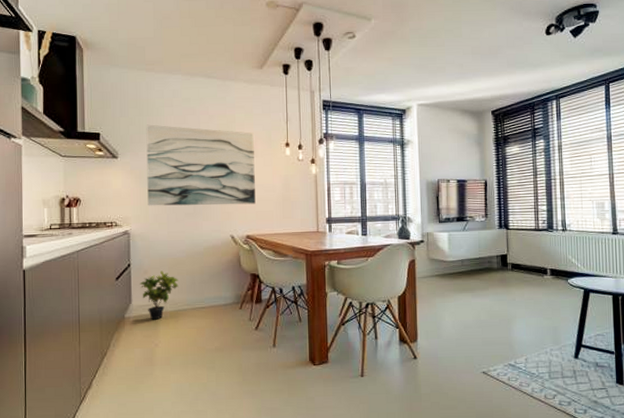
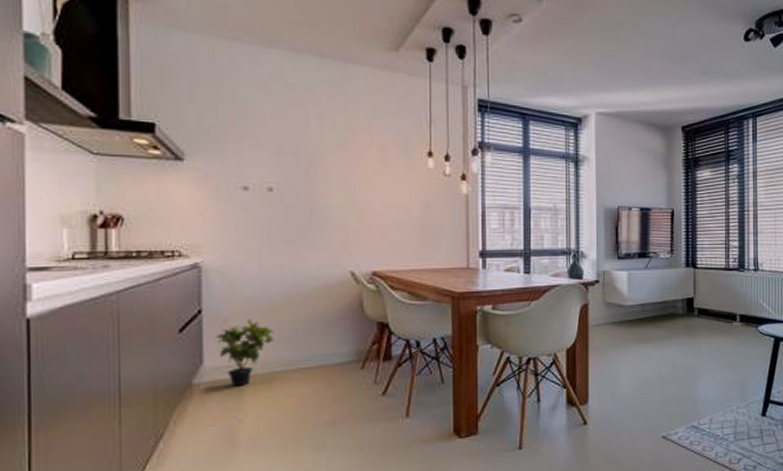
wall art: present [146,124,256,206] -> none [227,115,386,231]

